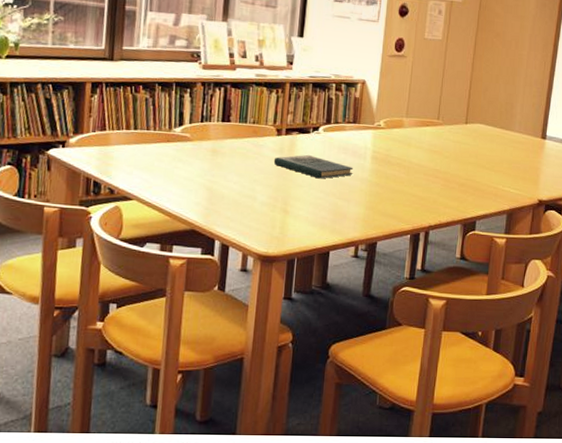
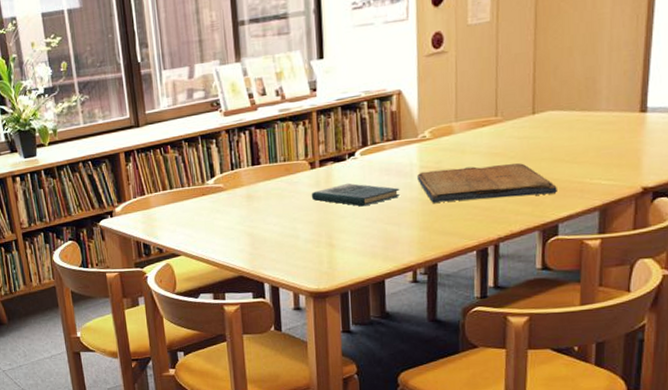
religious icon: none [369,156,478,194] -> present [417,163,557,203]

